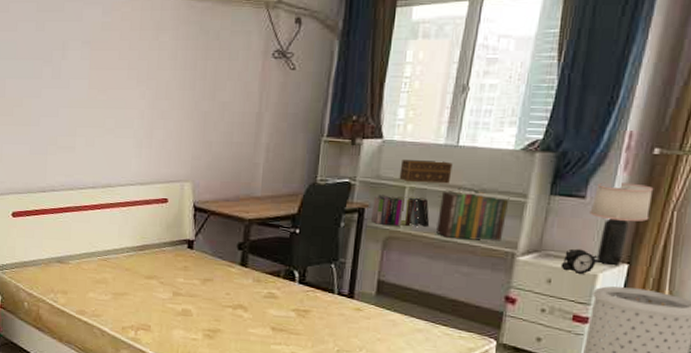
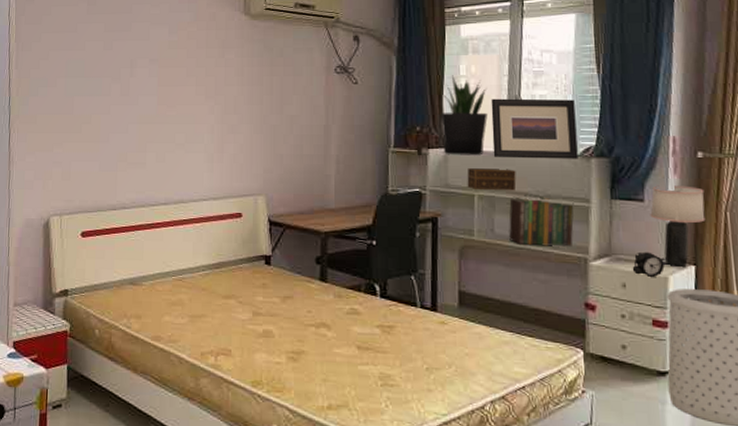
books: present [371,194,430,228] -> none [445,203,502,236]
planter: none [378,61,434,147] -> present [441,75,488,156]
picture frame: none [430,87,528,153] -> present [491,98,578,159]

